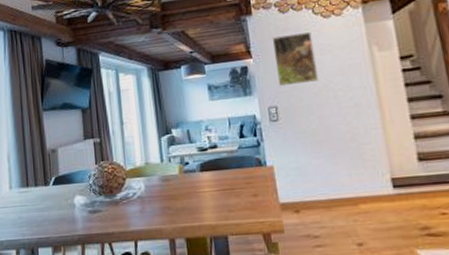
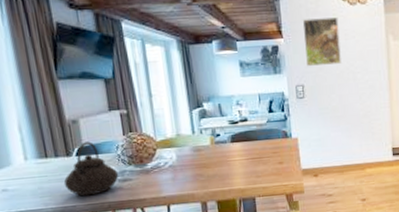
teapot: none [40,171,90,228] -> present [63,141,119,197]

